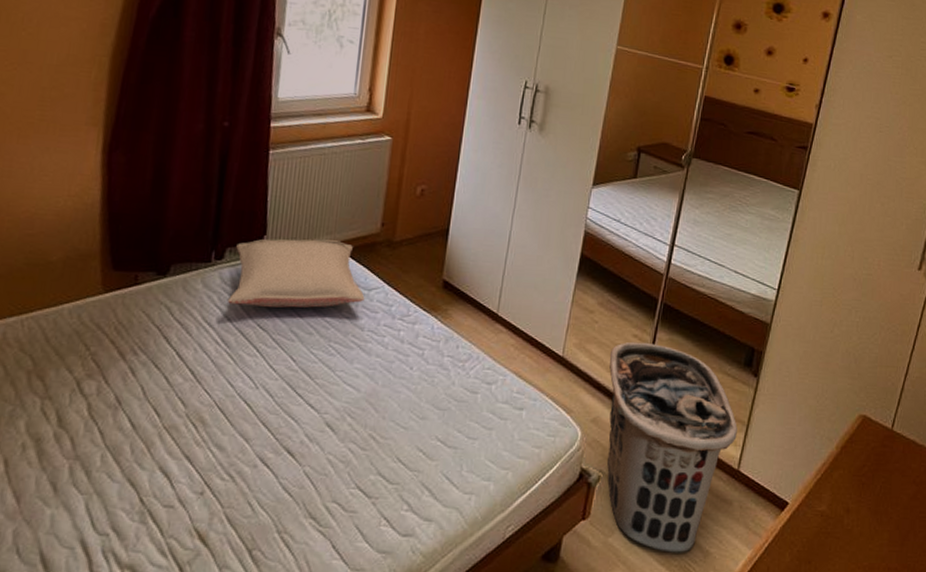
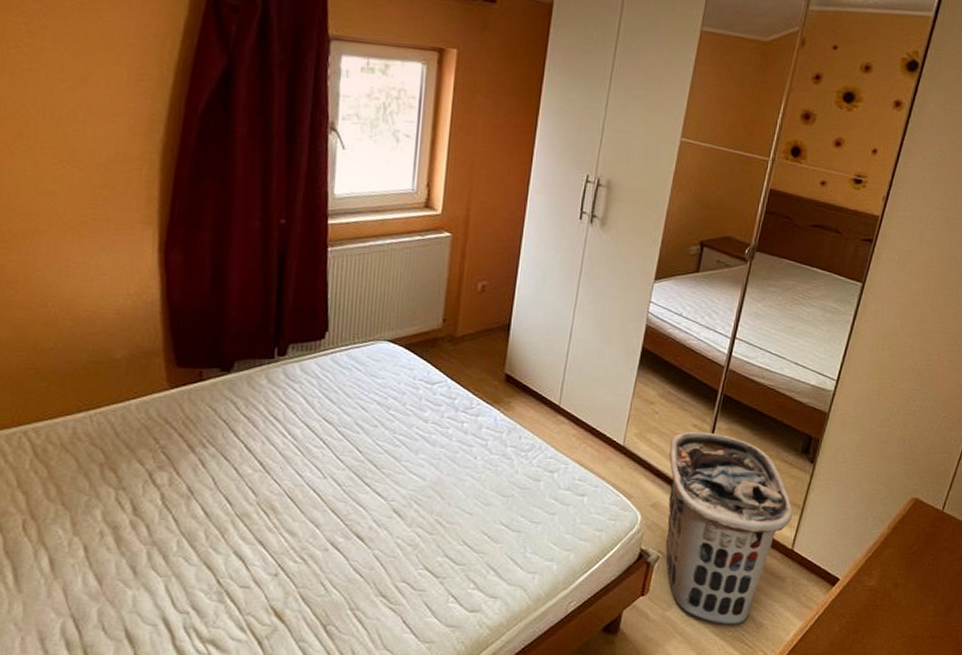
pillow: present [227,239,365,308] -> none [292,335,428,402]

